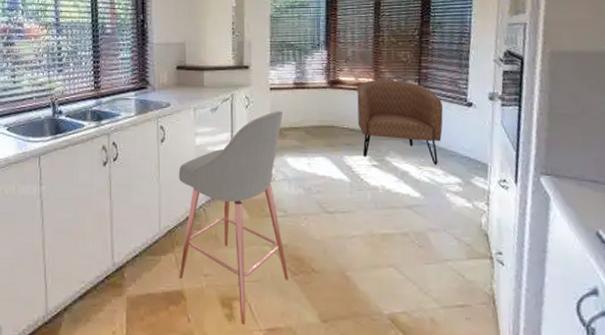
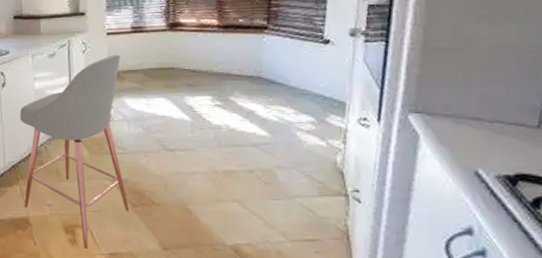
armchair: present [357,80,443,165] -> none [198,19,295,104]

